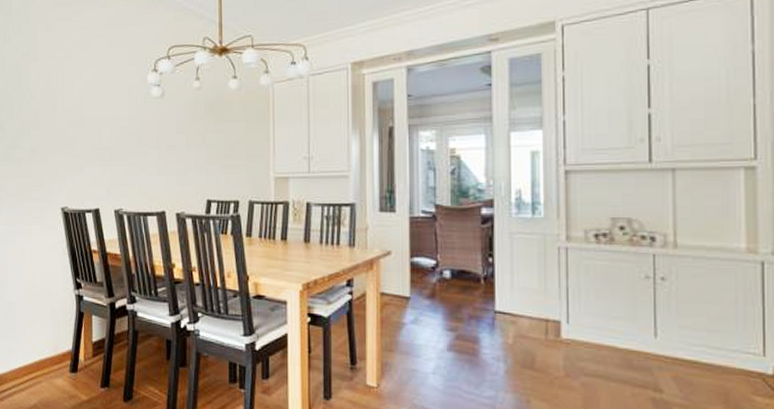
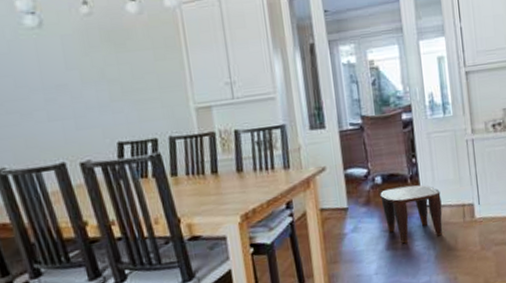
stool: none [447,285,519,349] -> present [380,185,443,244]

